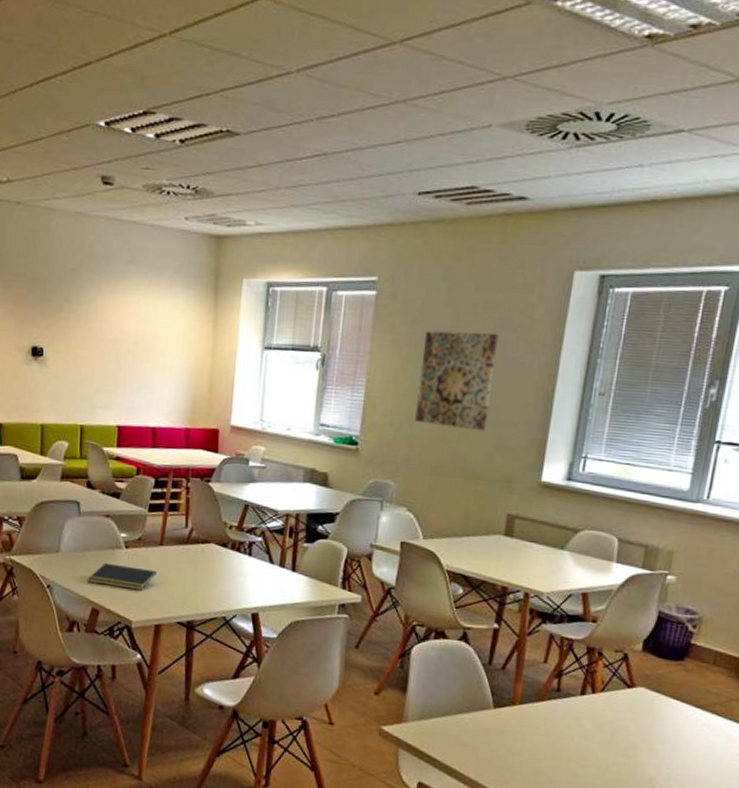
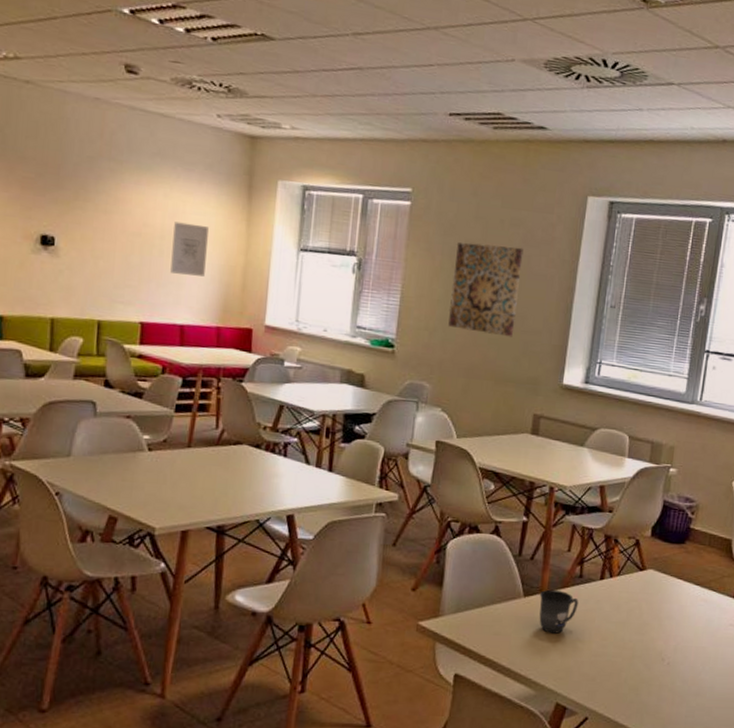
notepad: present [88,562,158,590] -> none [104,466,185,495]
wall art: none [143,327,178,379] -> present [170,221,209,277]
mug: none [510,702,555,750] -> present [539,589,578,634]

